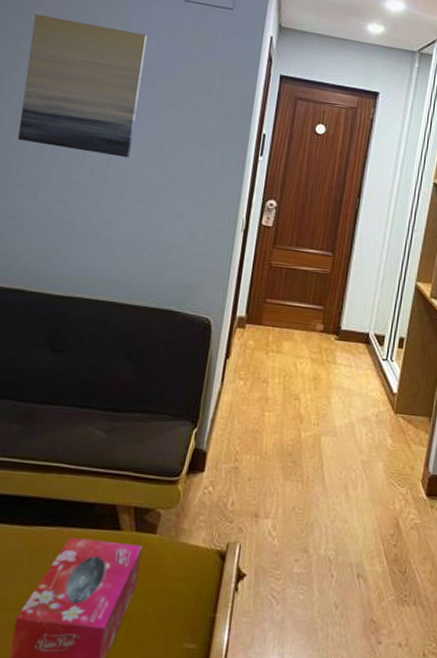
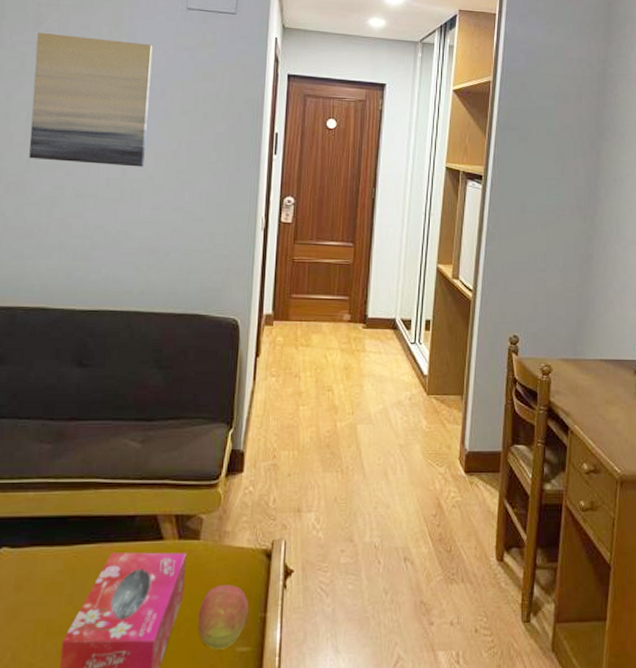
fruit: none [147,581,200,644] -> present [197,585,249,650]

